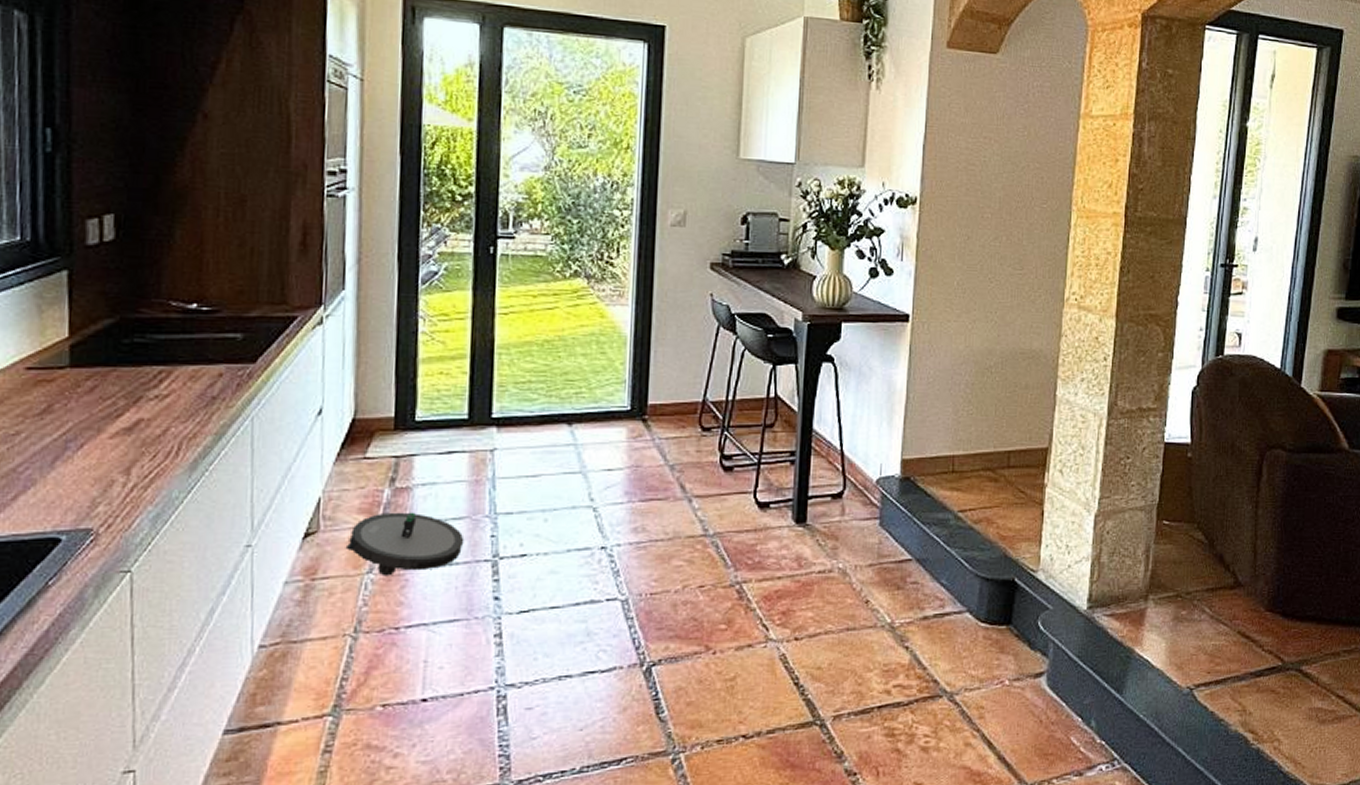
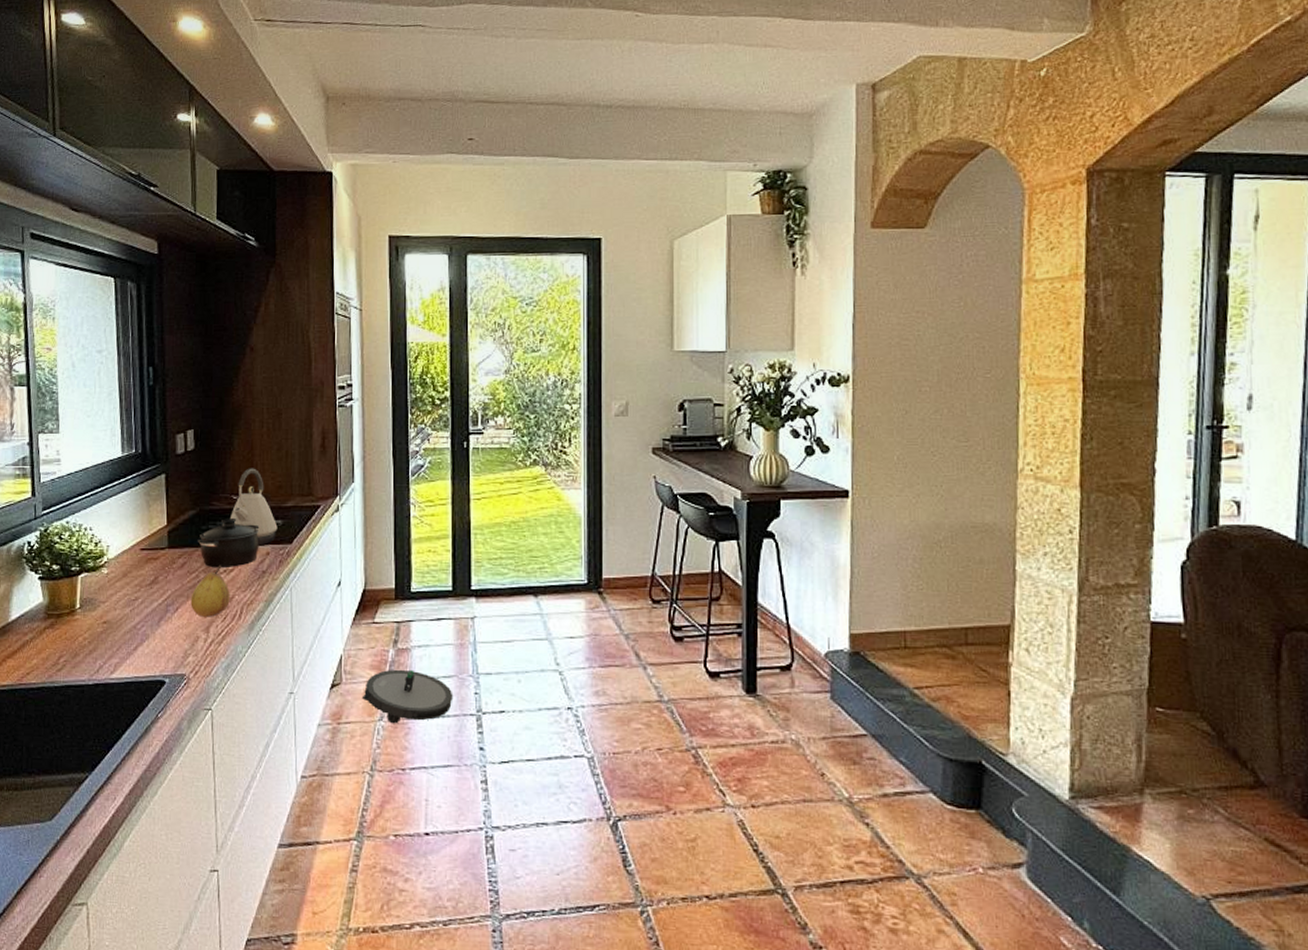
fruit: none [103,388,163,455] -> present [190,564,230,617]
saucepan: none [115,330,210,392] -> present [197,519,260,567]
kettle: none [165,267,236,365] -> present [229,468,278,546]

